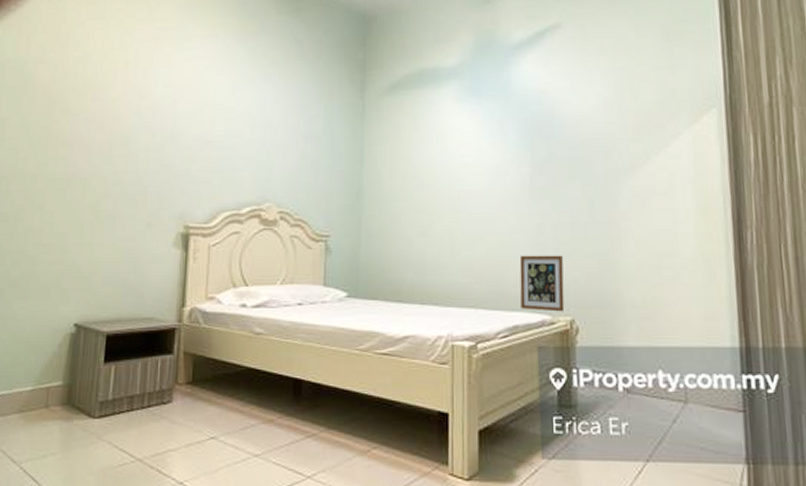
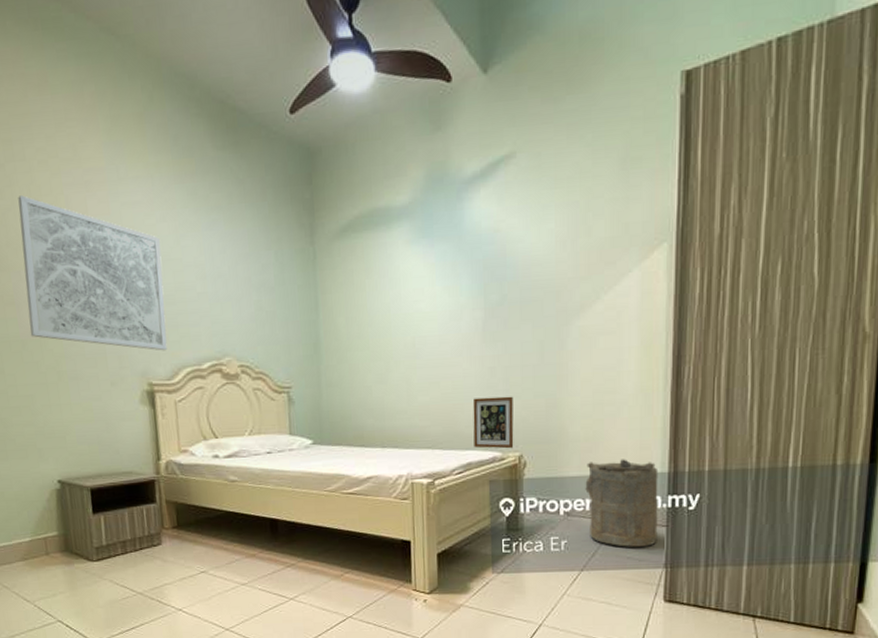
wall art: none [77,48,217,195] -> present [18,195,168,351]
laundry hamper: none [646,329,734,435] -> present [585,459,659,547]

